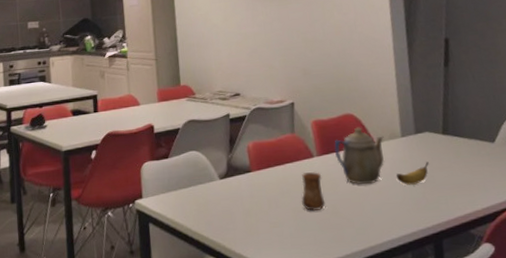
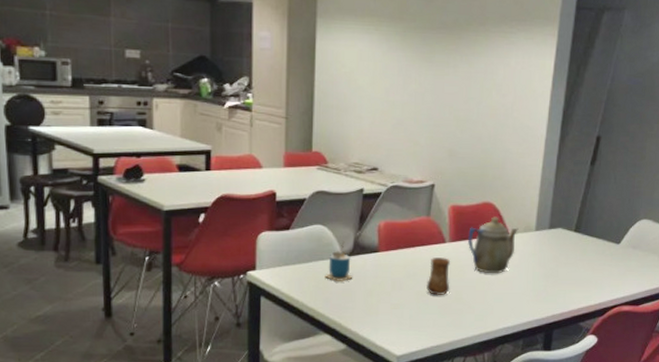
cup: none [204,163,231,204] -> present [325,240,353,282]
banana: present [396,162,429,185] -> none [522,257,556,277]

